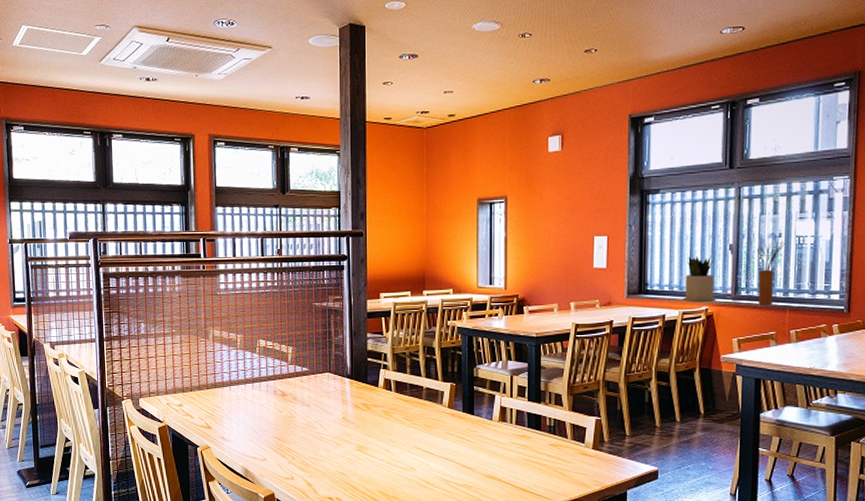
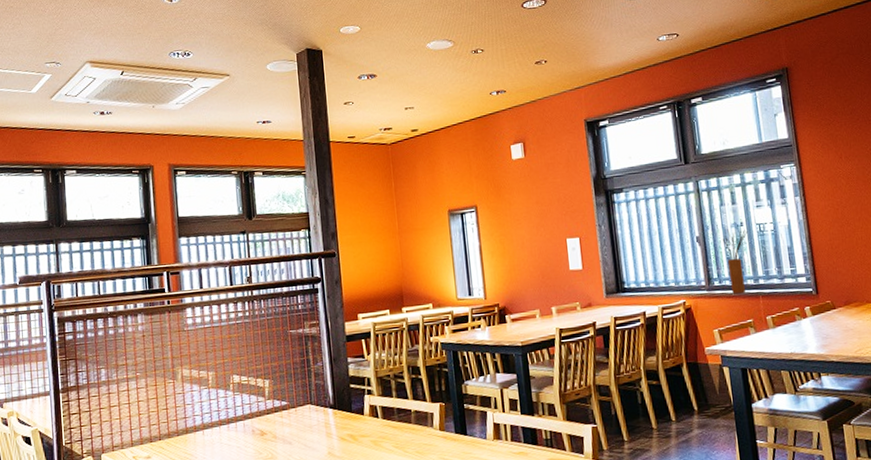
planter: present [683,255,717,303] -> none [658,249,692,297]

